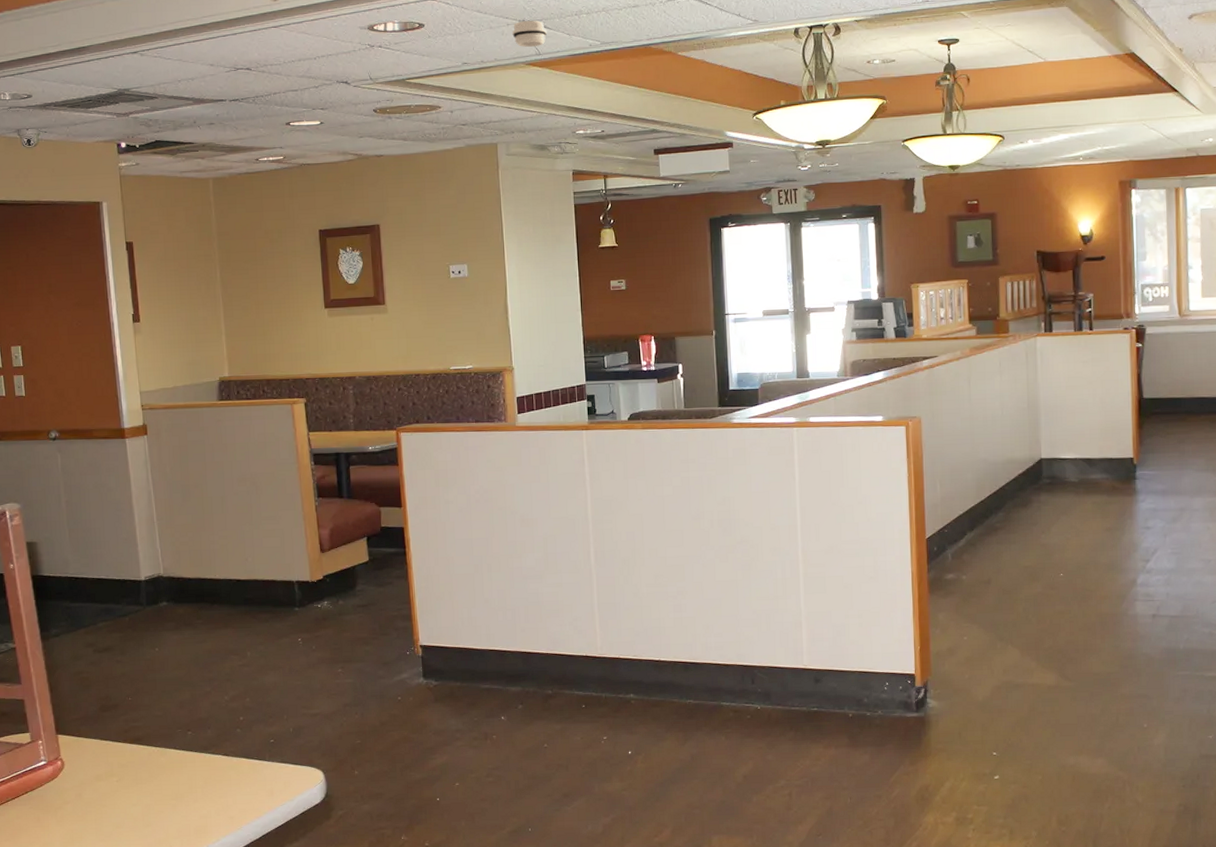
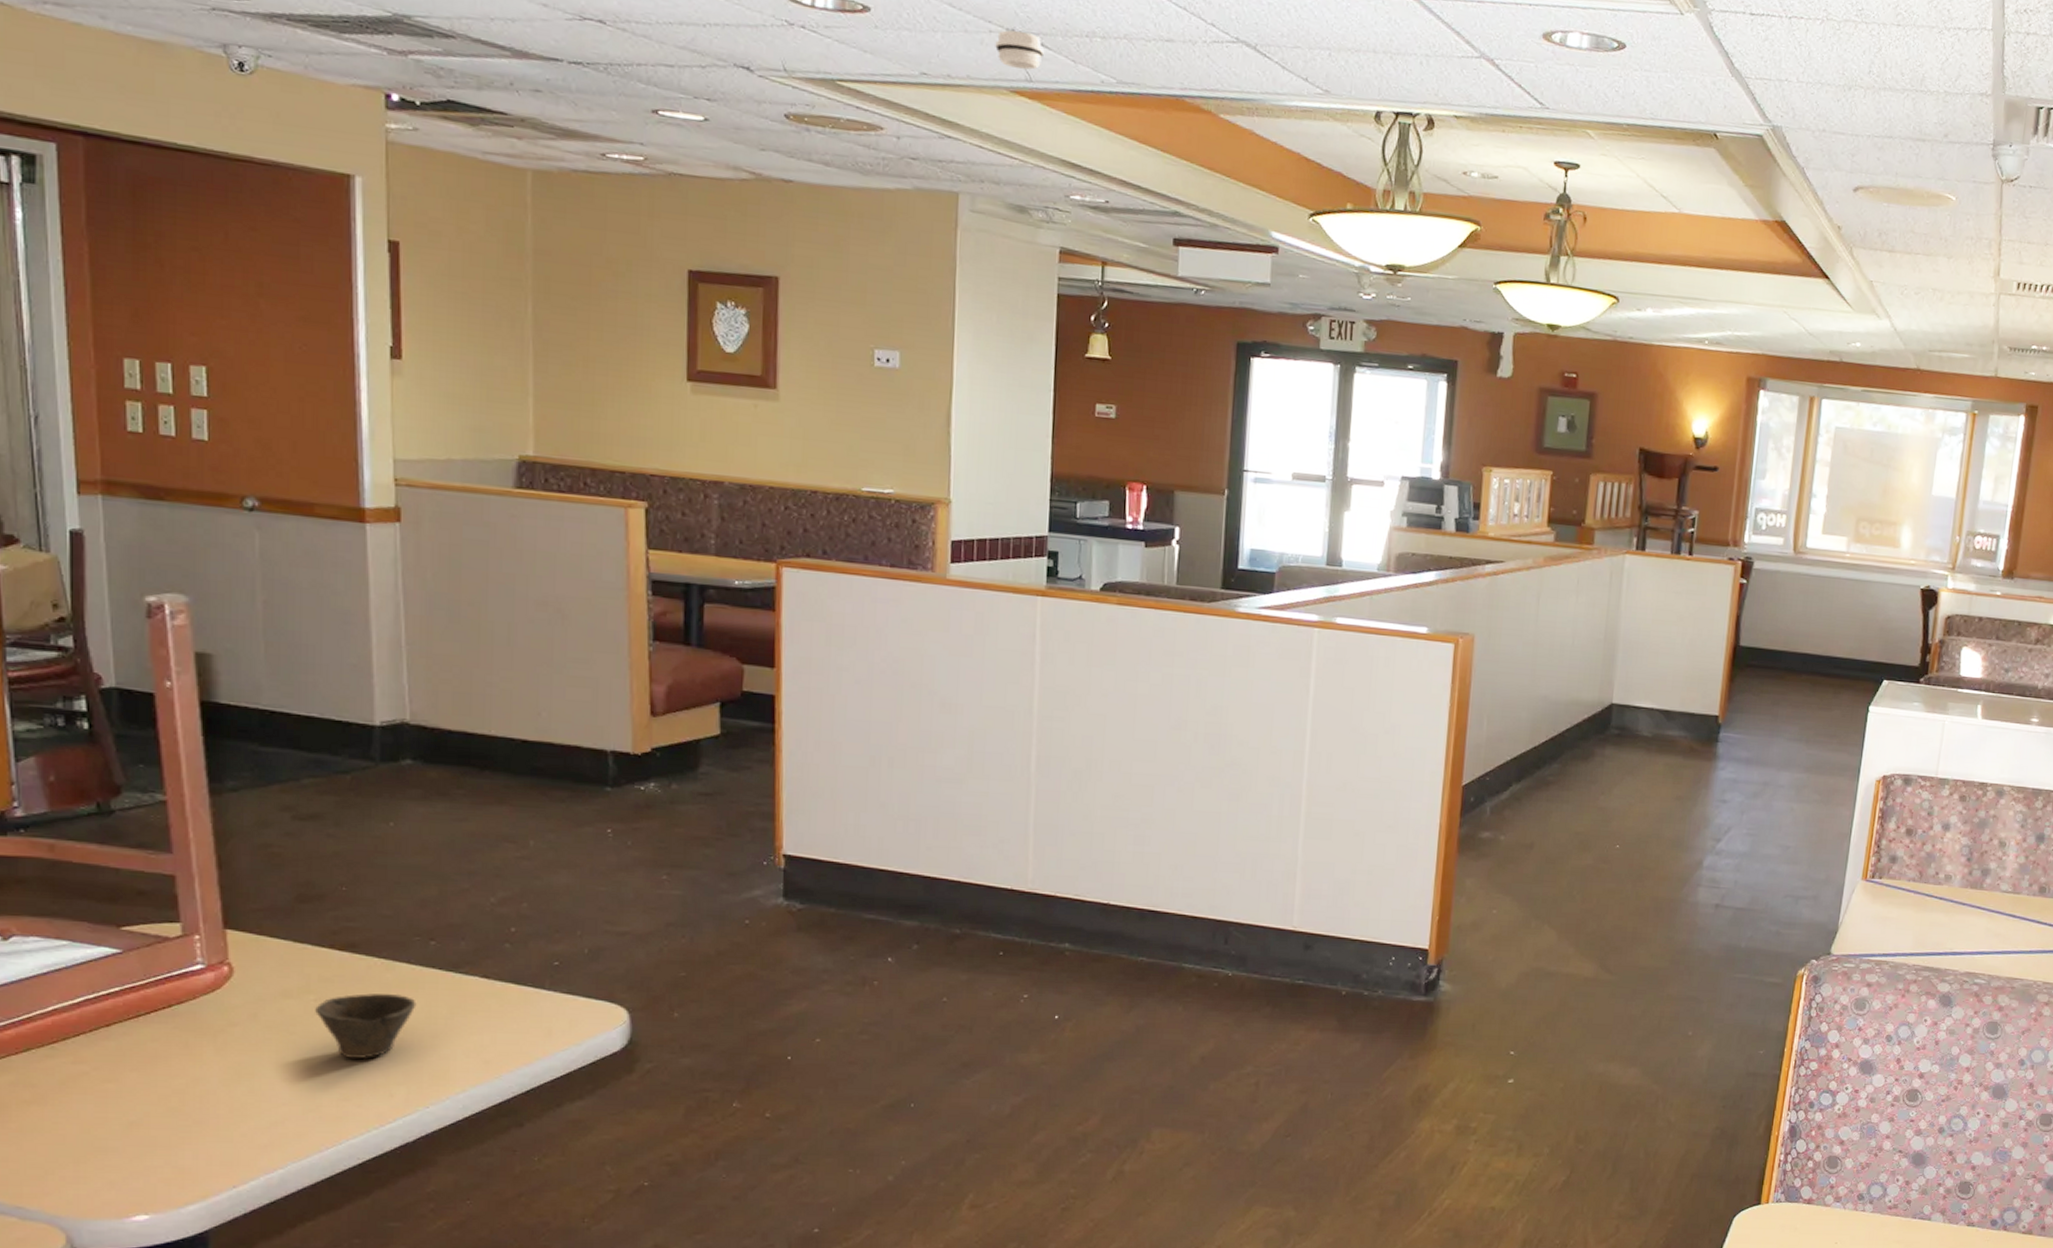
cup: none [118,772,182,822] -> present [315,993,417,1060]

